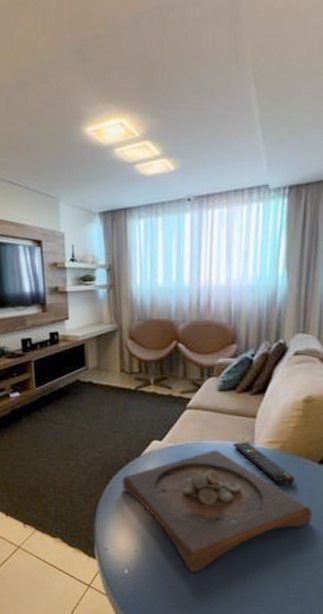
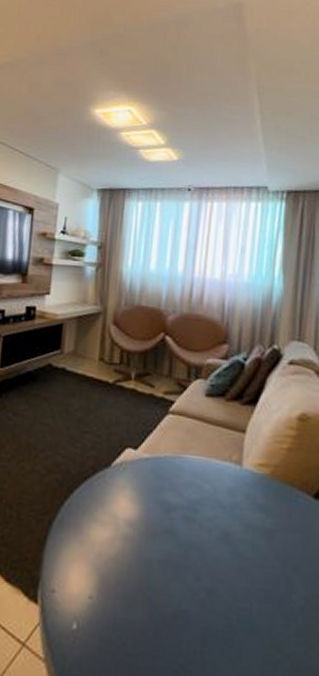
wooden tray: present [122,449,312,573] -> none [84,467,305,636]
remote control: present [233,442,295,485] -> none [218,460,288,523]

